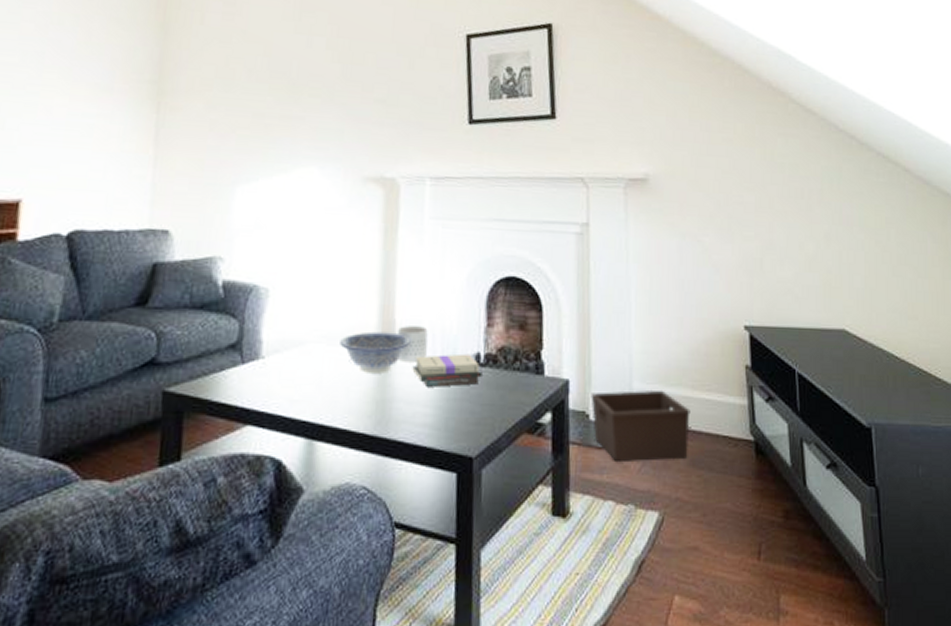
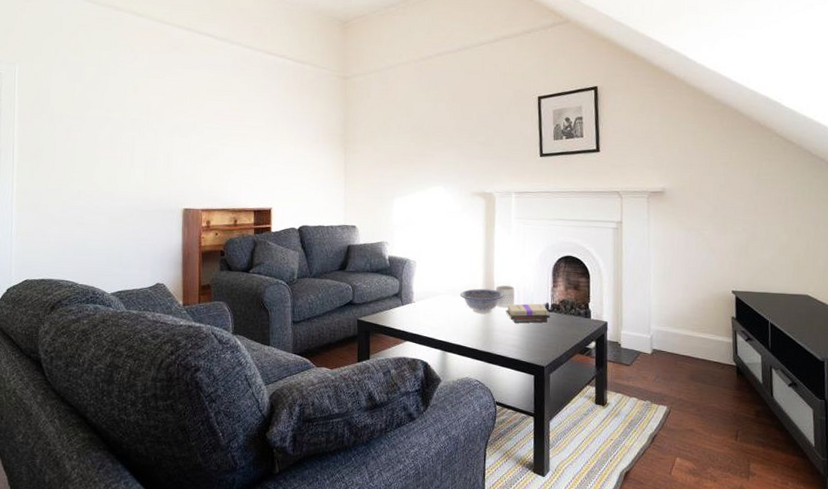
hamper: present [591,389,691,461] -> none [622,330,691,375]

